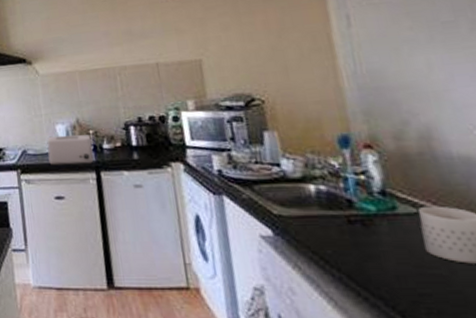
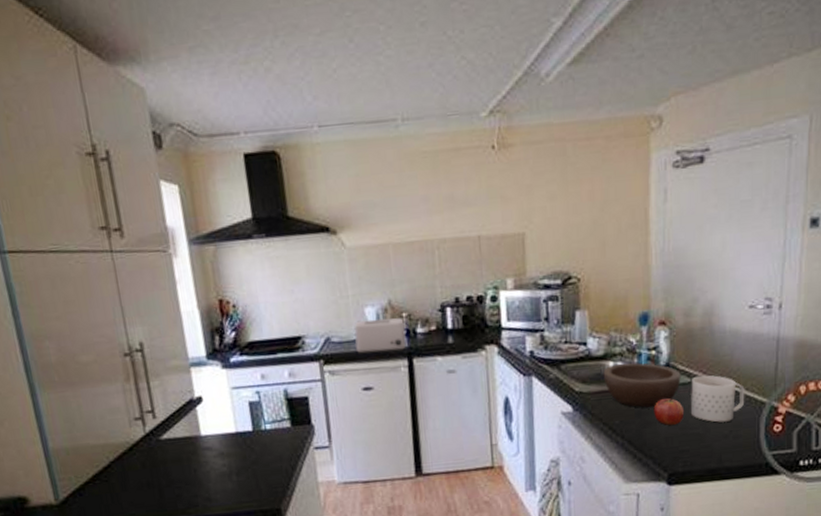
bowl: none [303,187,404,238] -> present [603,362,681,408]
fruit: none [373,228,417,262] -> present [653,397,685,426]

